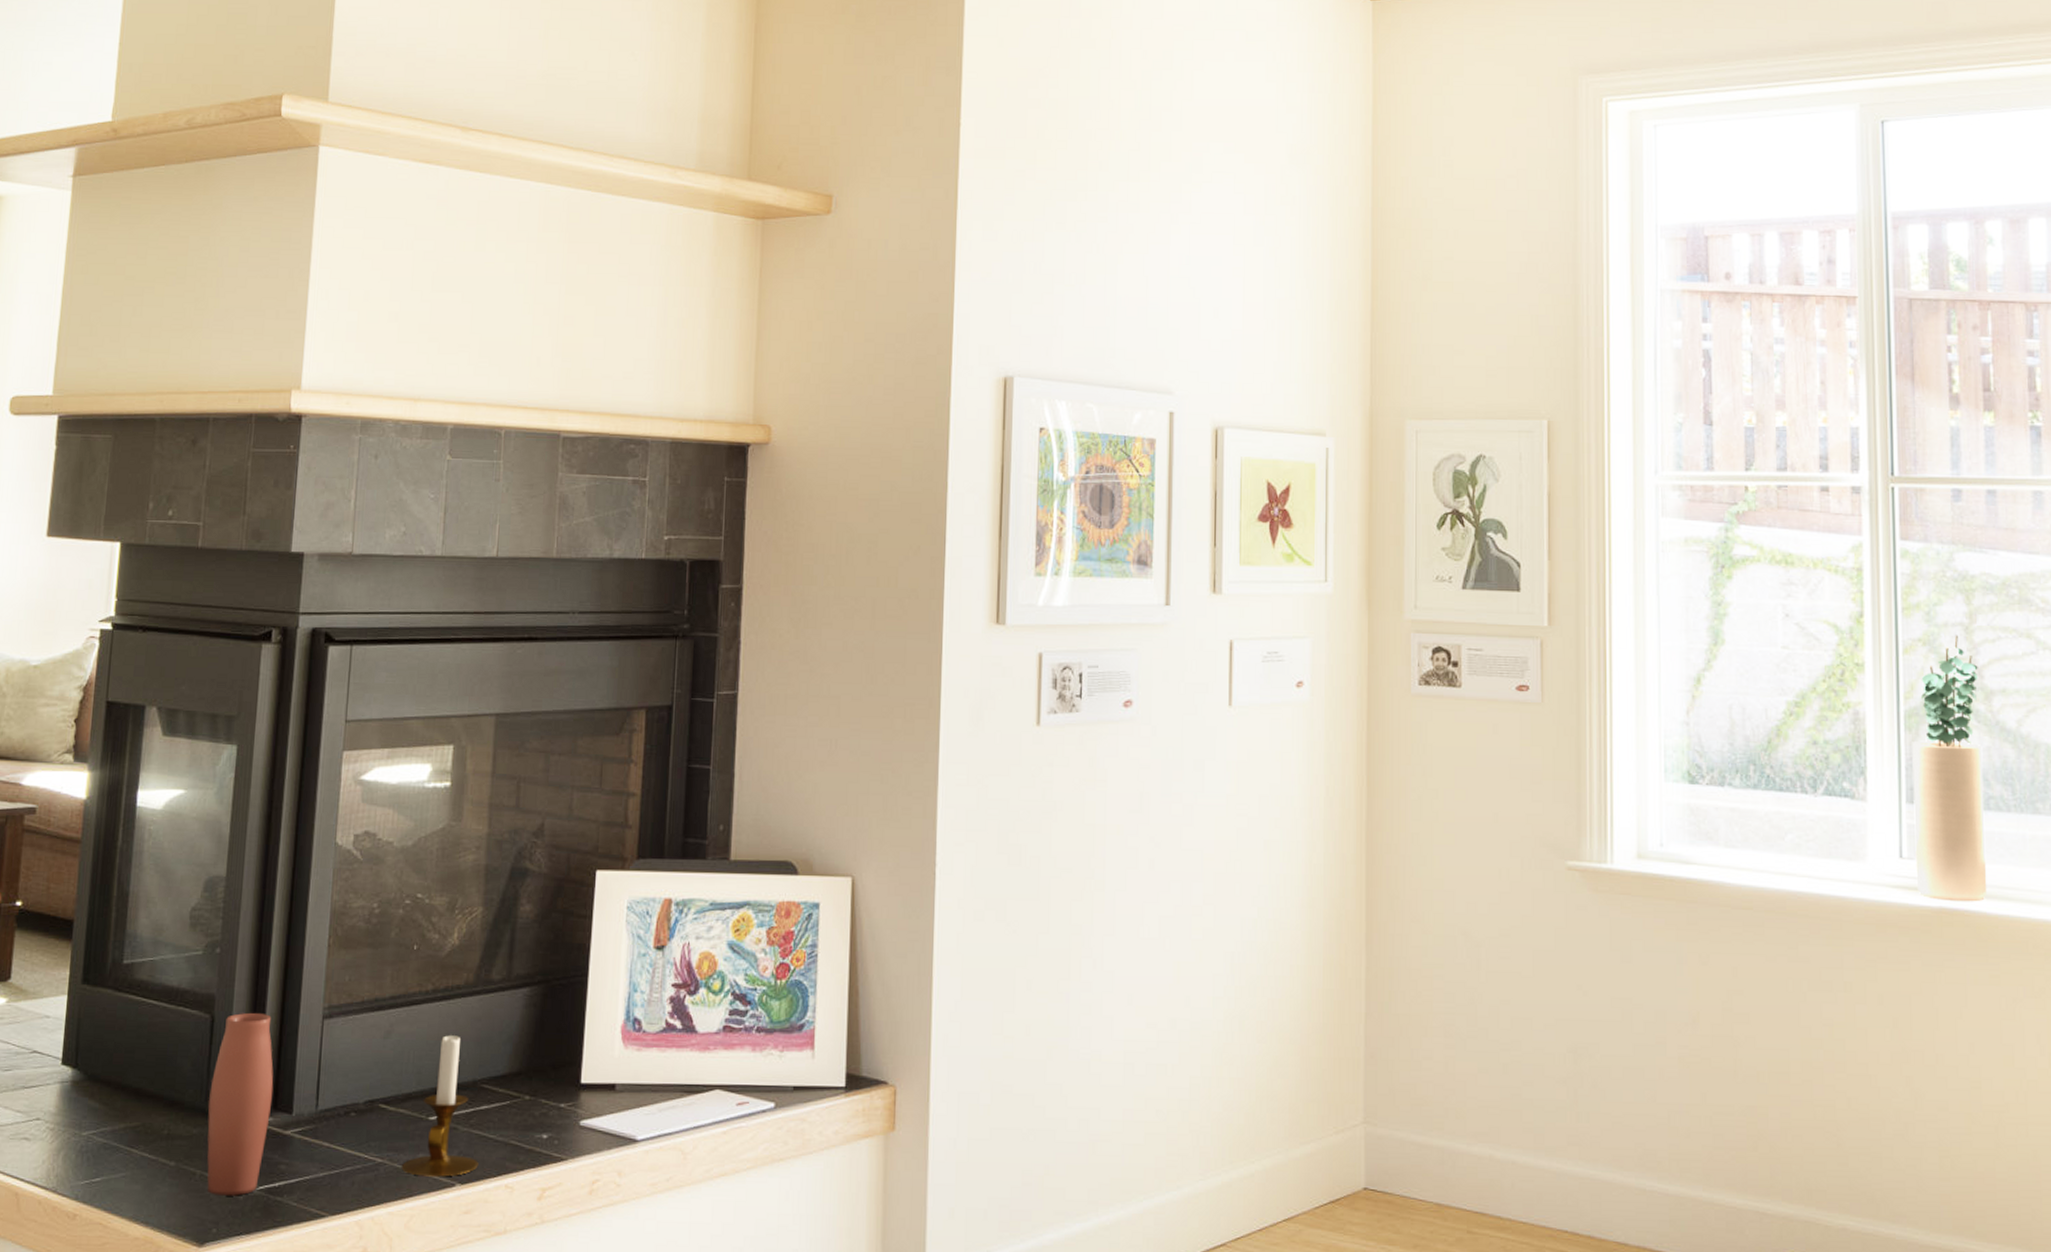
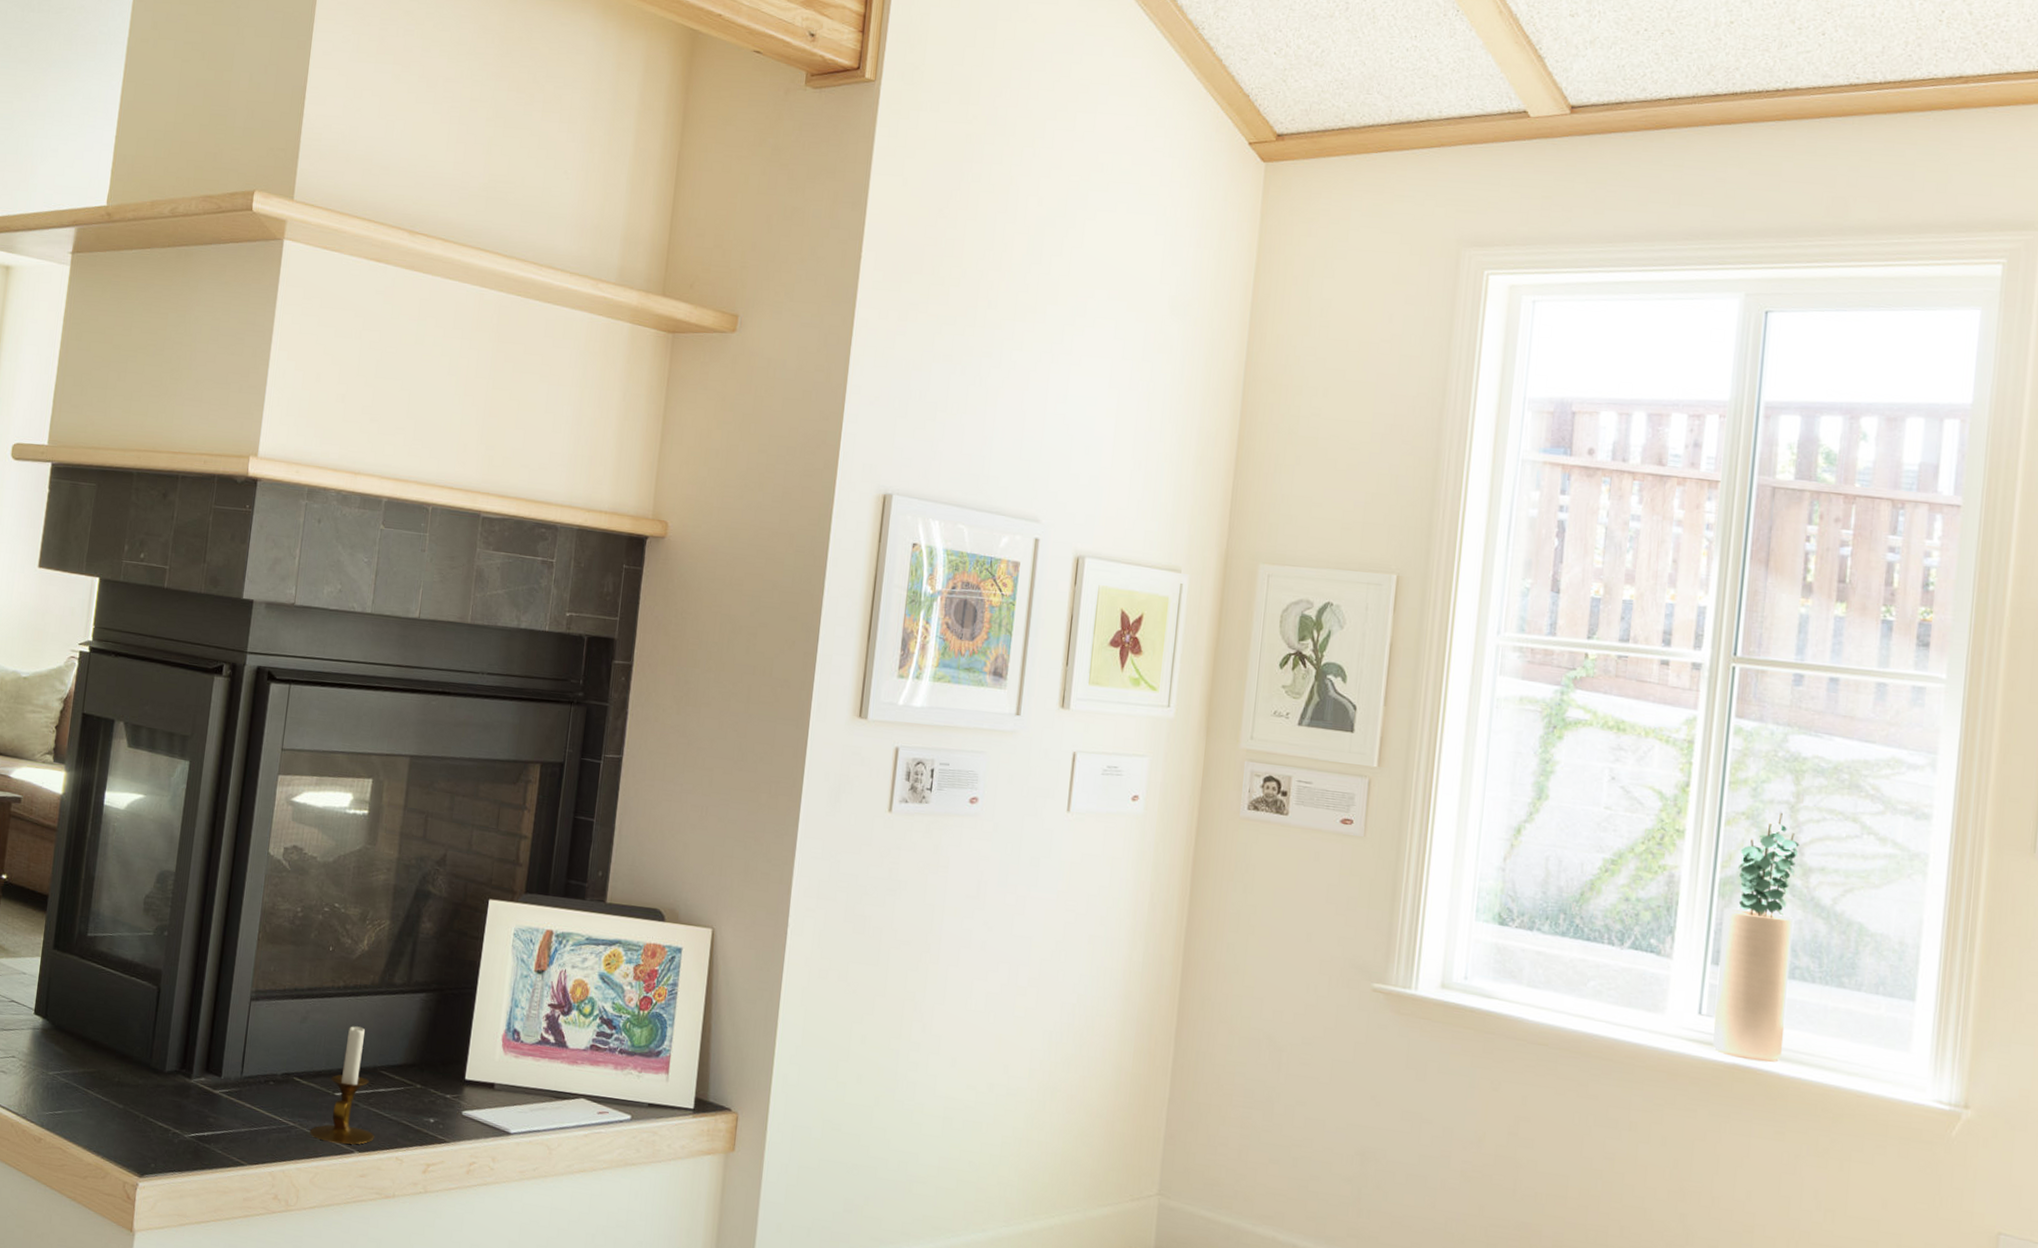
vase: present [207,1012,274,1196] -> none [148,988,208,1139]

